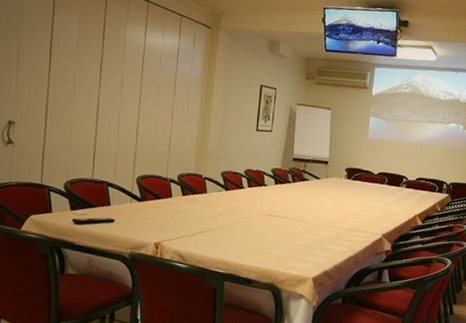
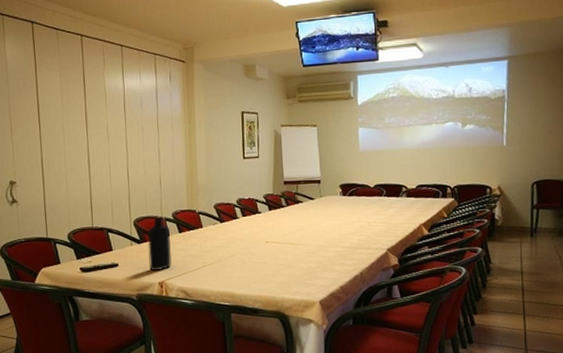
bottle: none [146,178,174,231] -> present [147,218,172,271]

